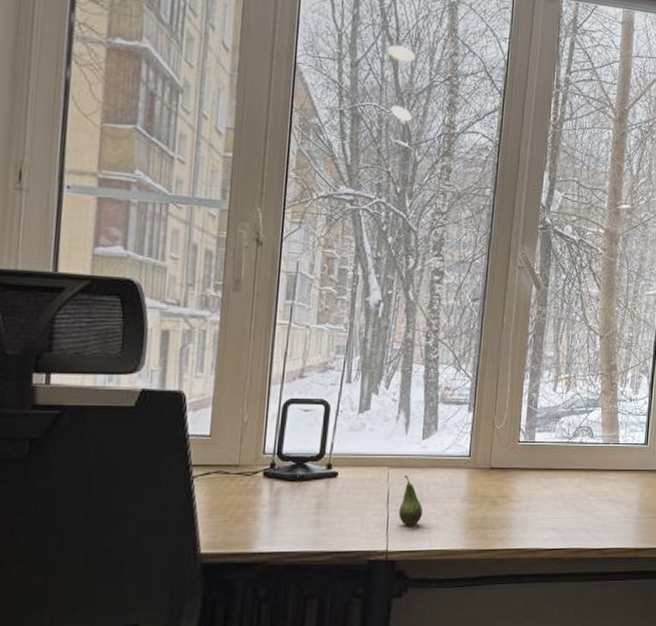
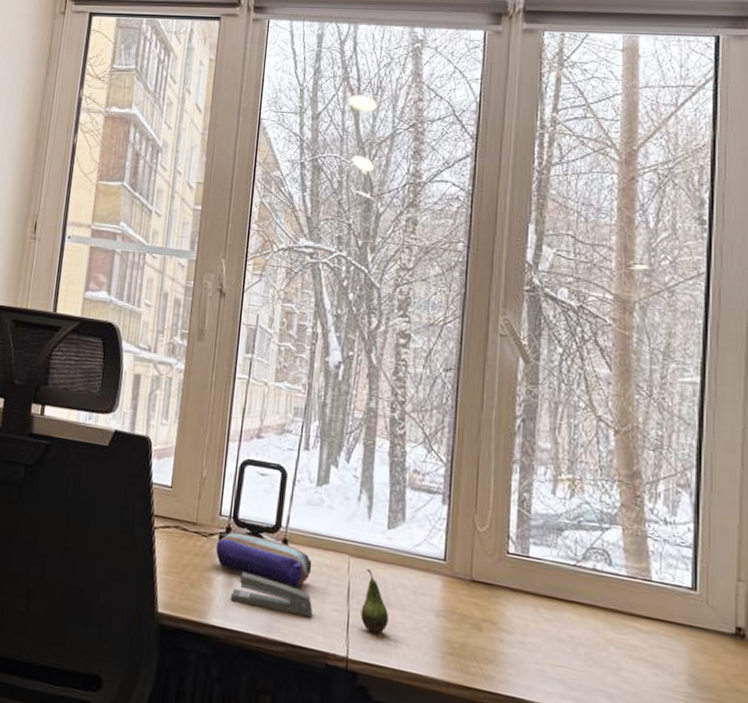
pencil case: none [259,466,355,504] -> present [215,531,312,589]
stapler: none [276,499,356,528] -> present [230,571,313,618]

